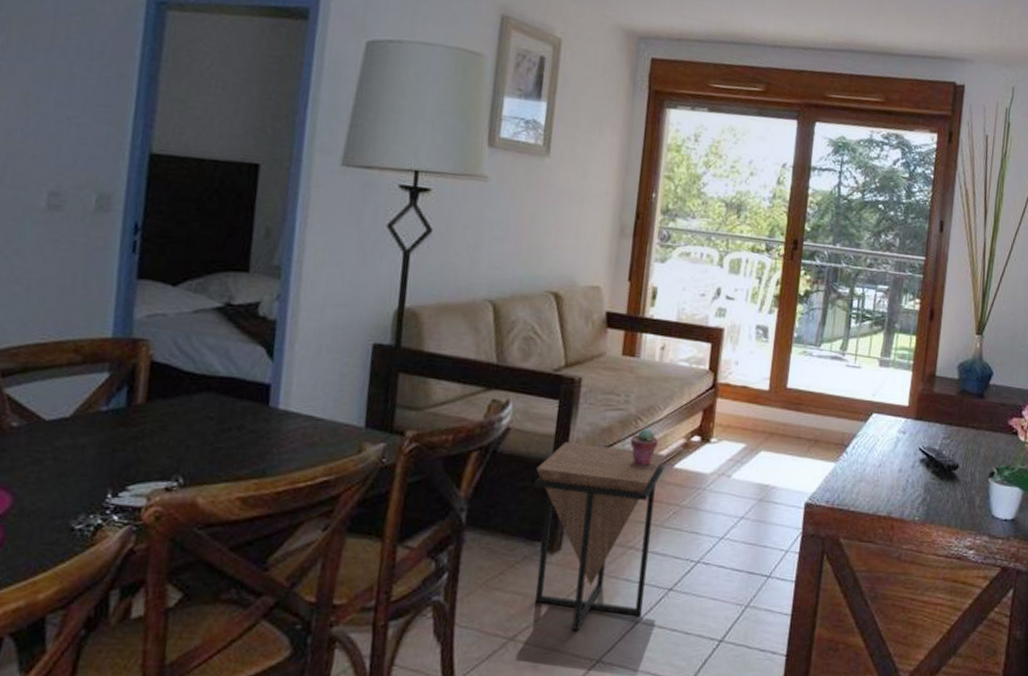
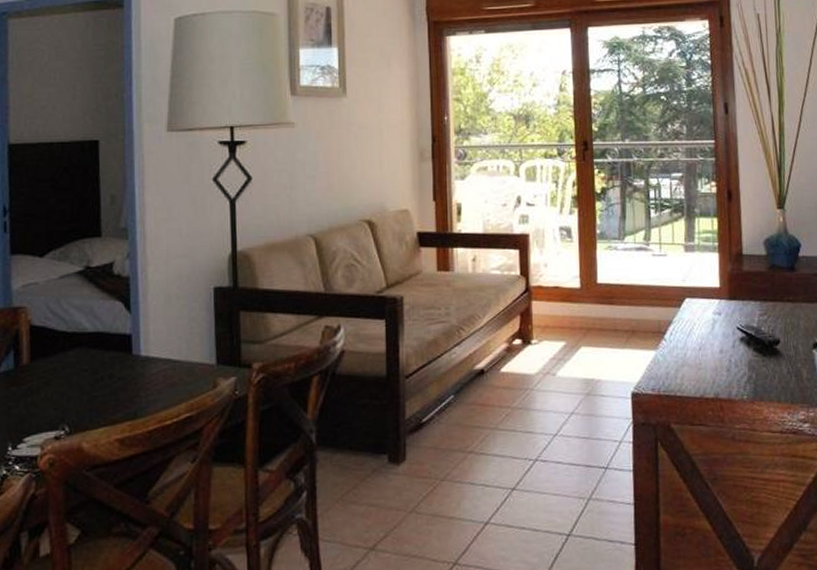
side table: present [534,441,666,632] -> none [373,357,491,537]
potted succulent: present [630,428,659,467] -> none [456,337,483,374]

